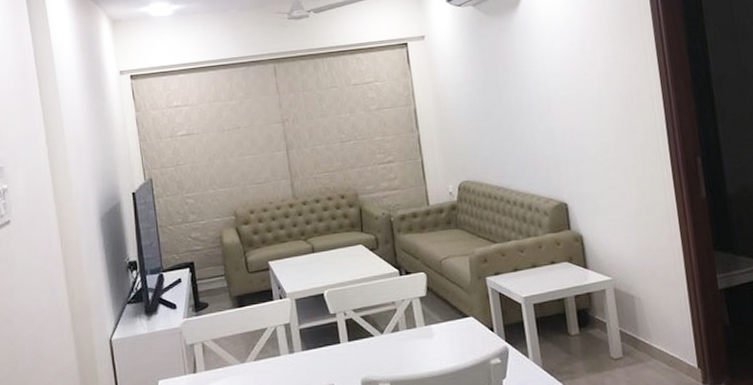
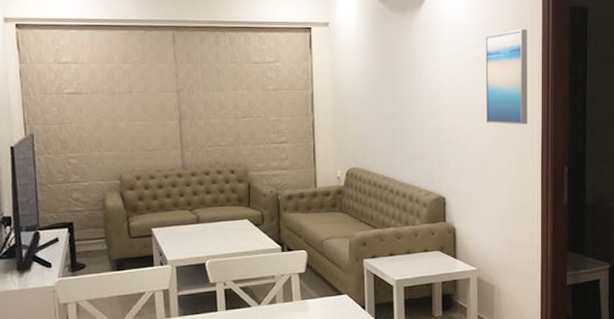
wall art: none [590,15,648,120] -> present [485,28,527,125]

